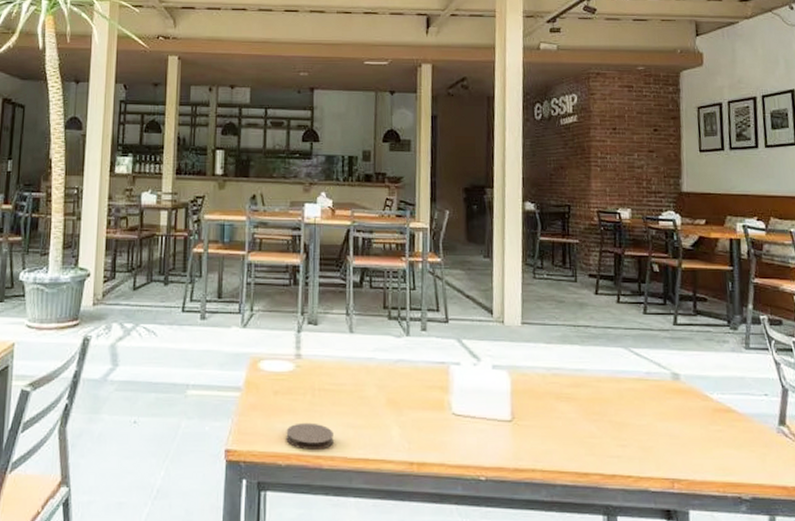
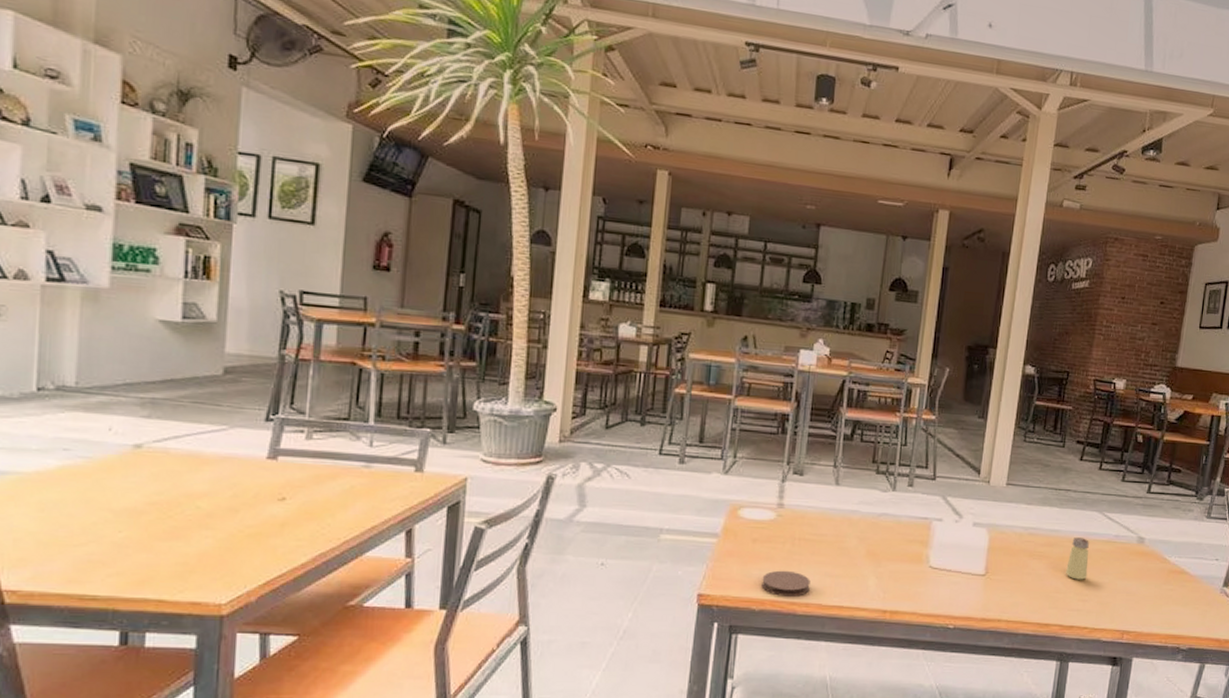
saltshaker: none [598,376,623,423] -> present [1066,537,1089,580]

